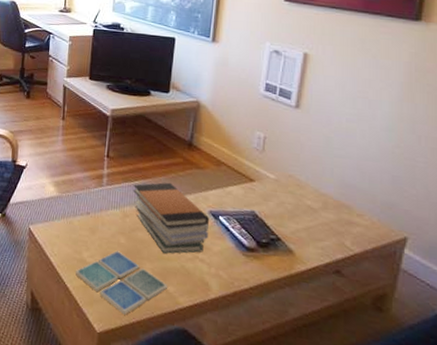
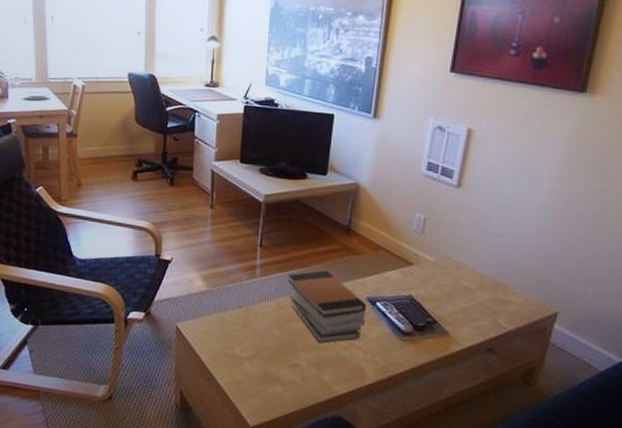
drink coaster: present [75,250,167,315] -> none [226,343,323,407]

